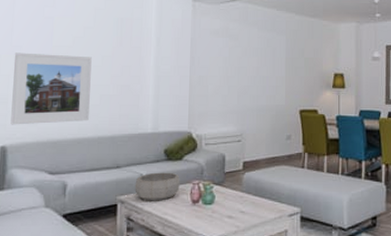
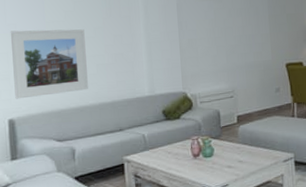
decorative bowl: present [134,172,180,201] -> none [138,130,180,159]

